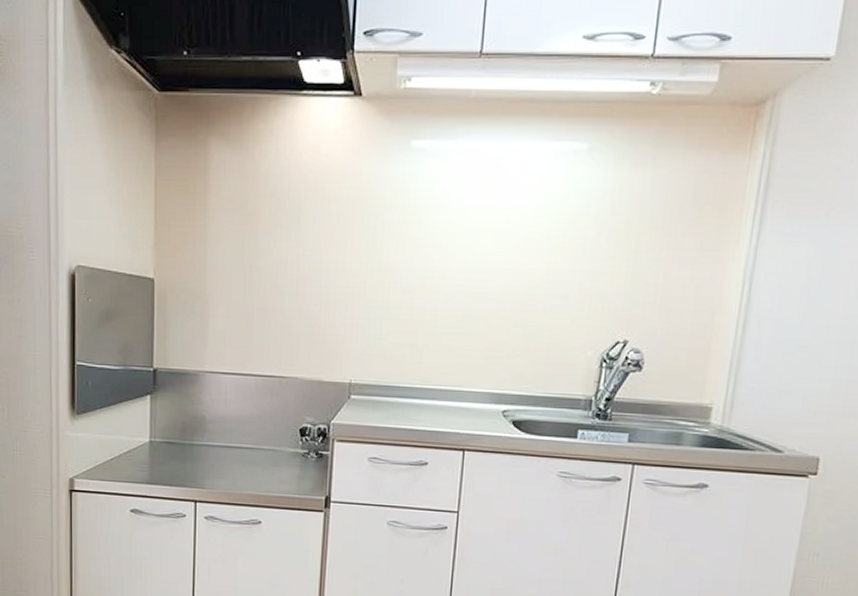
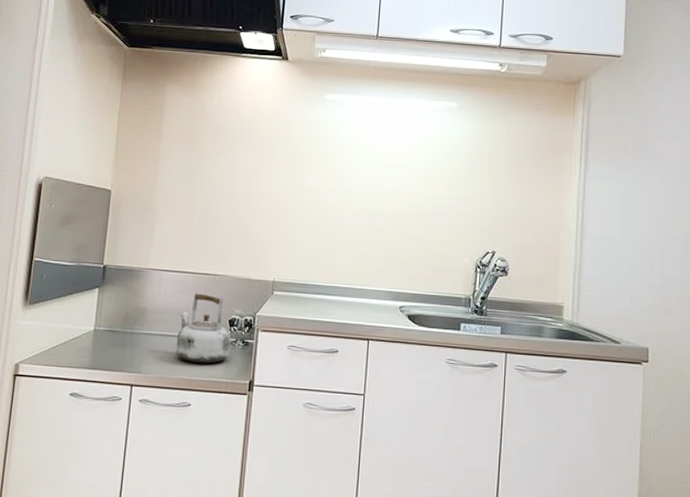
kettle: none [241,397,303,478] -> present [175,292,231,363]

